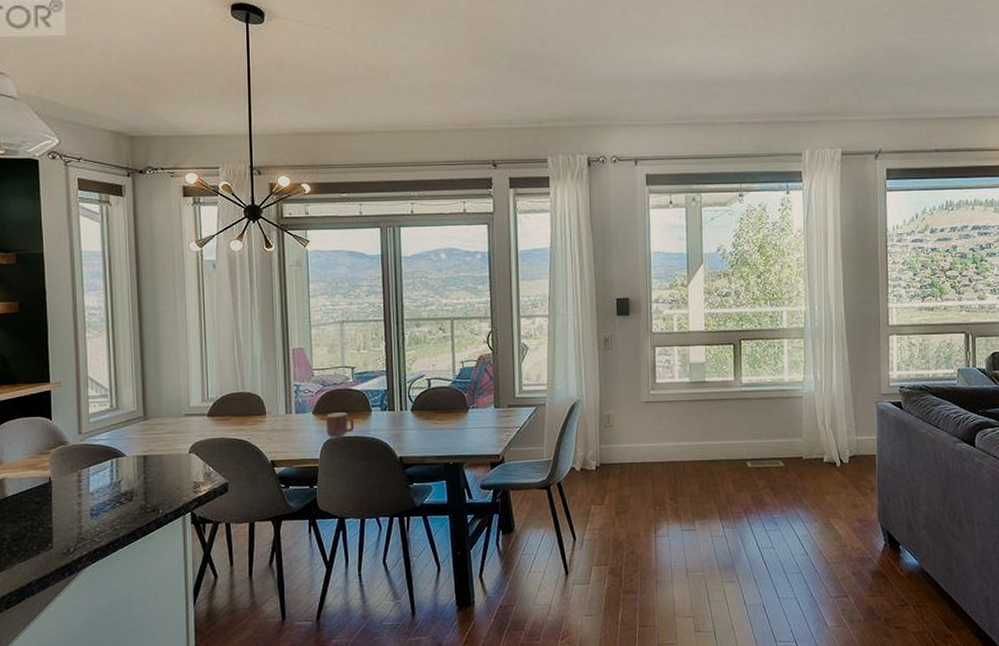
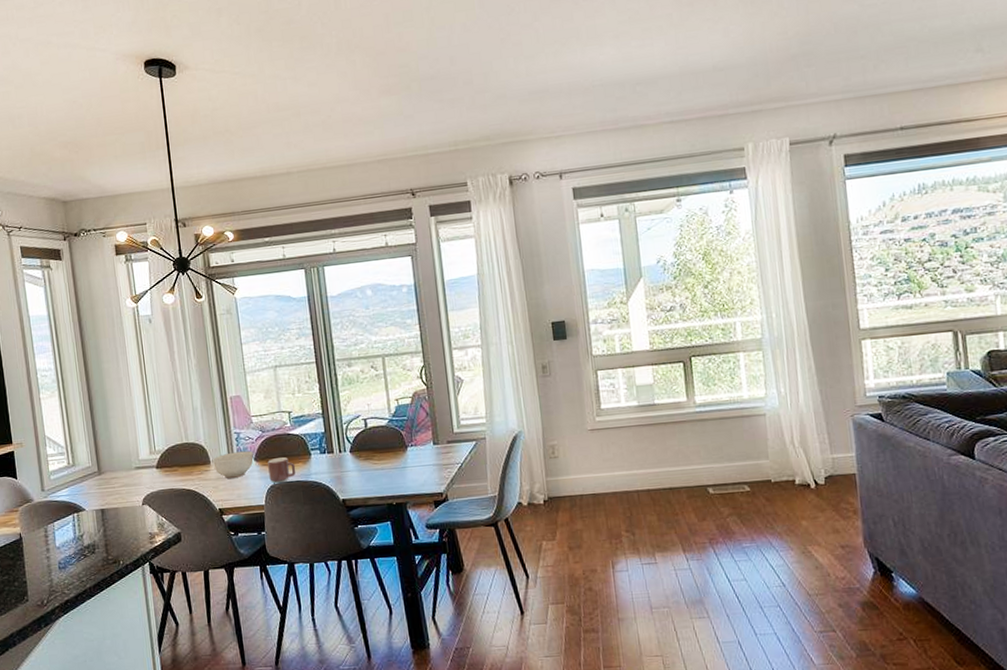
bowl: none [269,404,312,430] -> present [213,450,254,478]

